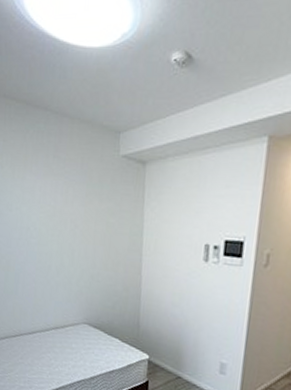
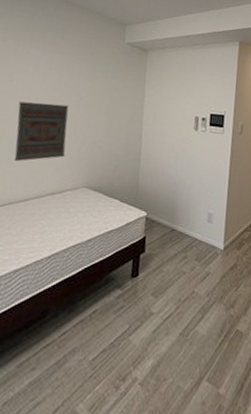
wall art: none [19,232,65,294] -> present [14,101,69,161]

